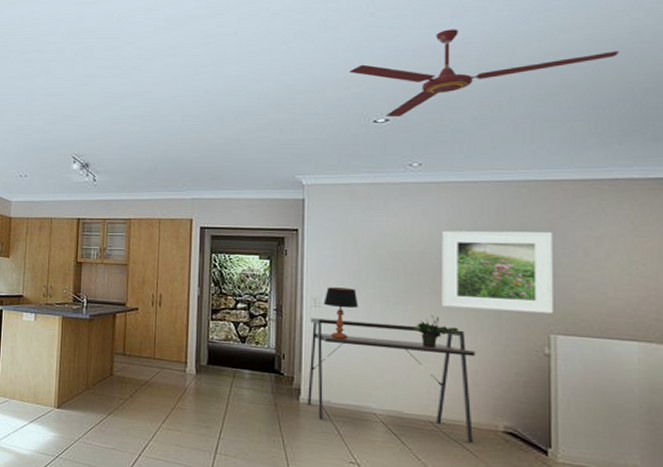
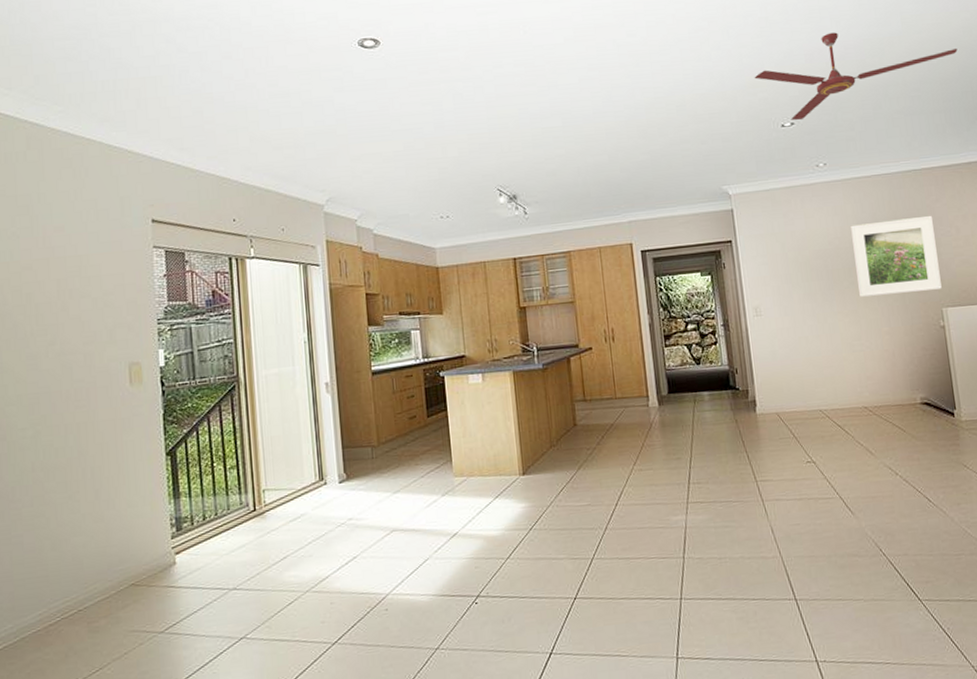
desk: present [308,318,476,443] -> none [755,316,900,426]
table lamp: present [323,287,358,339] -> none [763,292,794,345]
potted plant: present [412,315,459,348] -> none [840,307,876,338]

